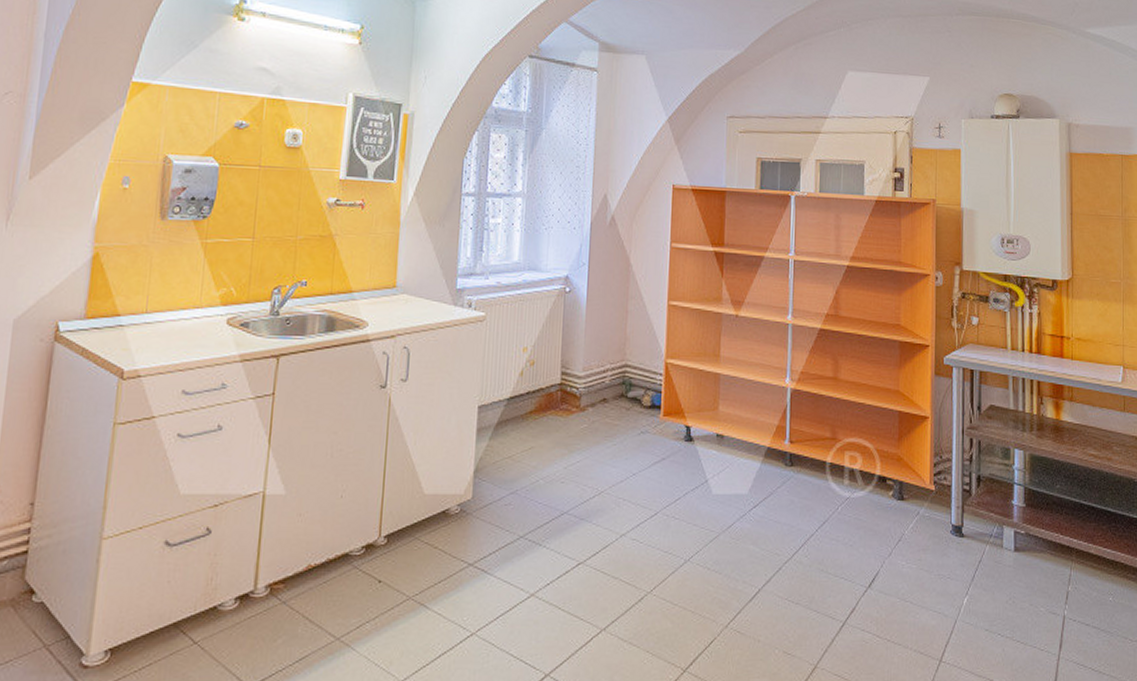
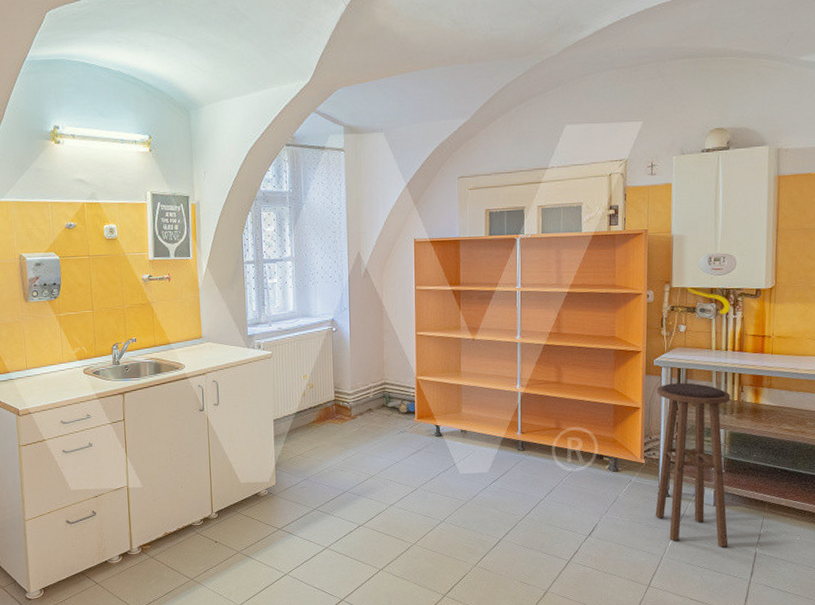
stool: none [947,388,1033,609] -> present [655,383,731,548]

